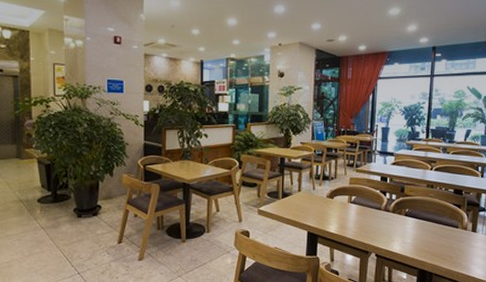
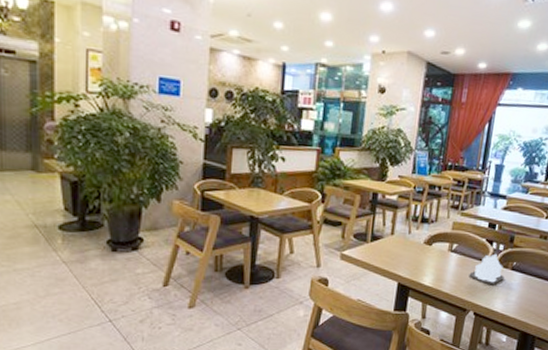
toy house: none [368,202,399,230] -> present [469,253,504,285]

